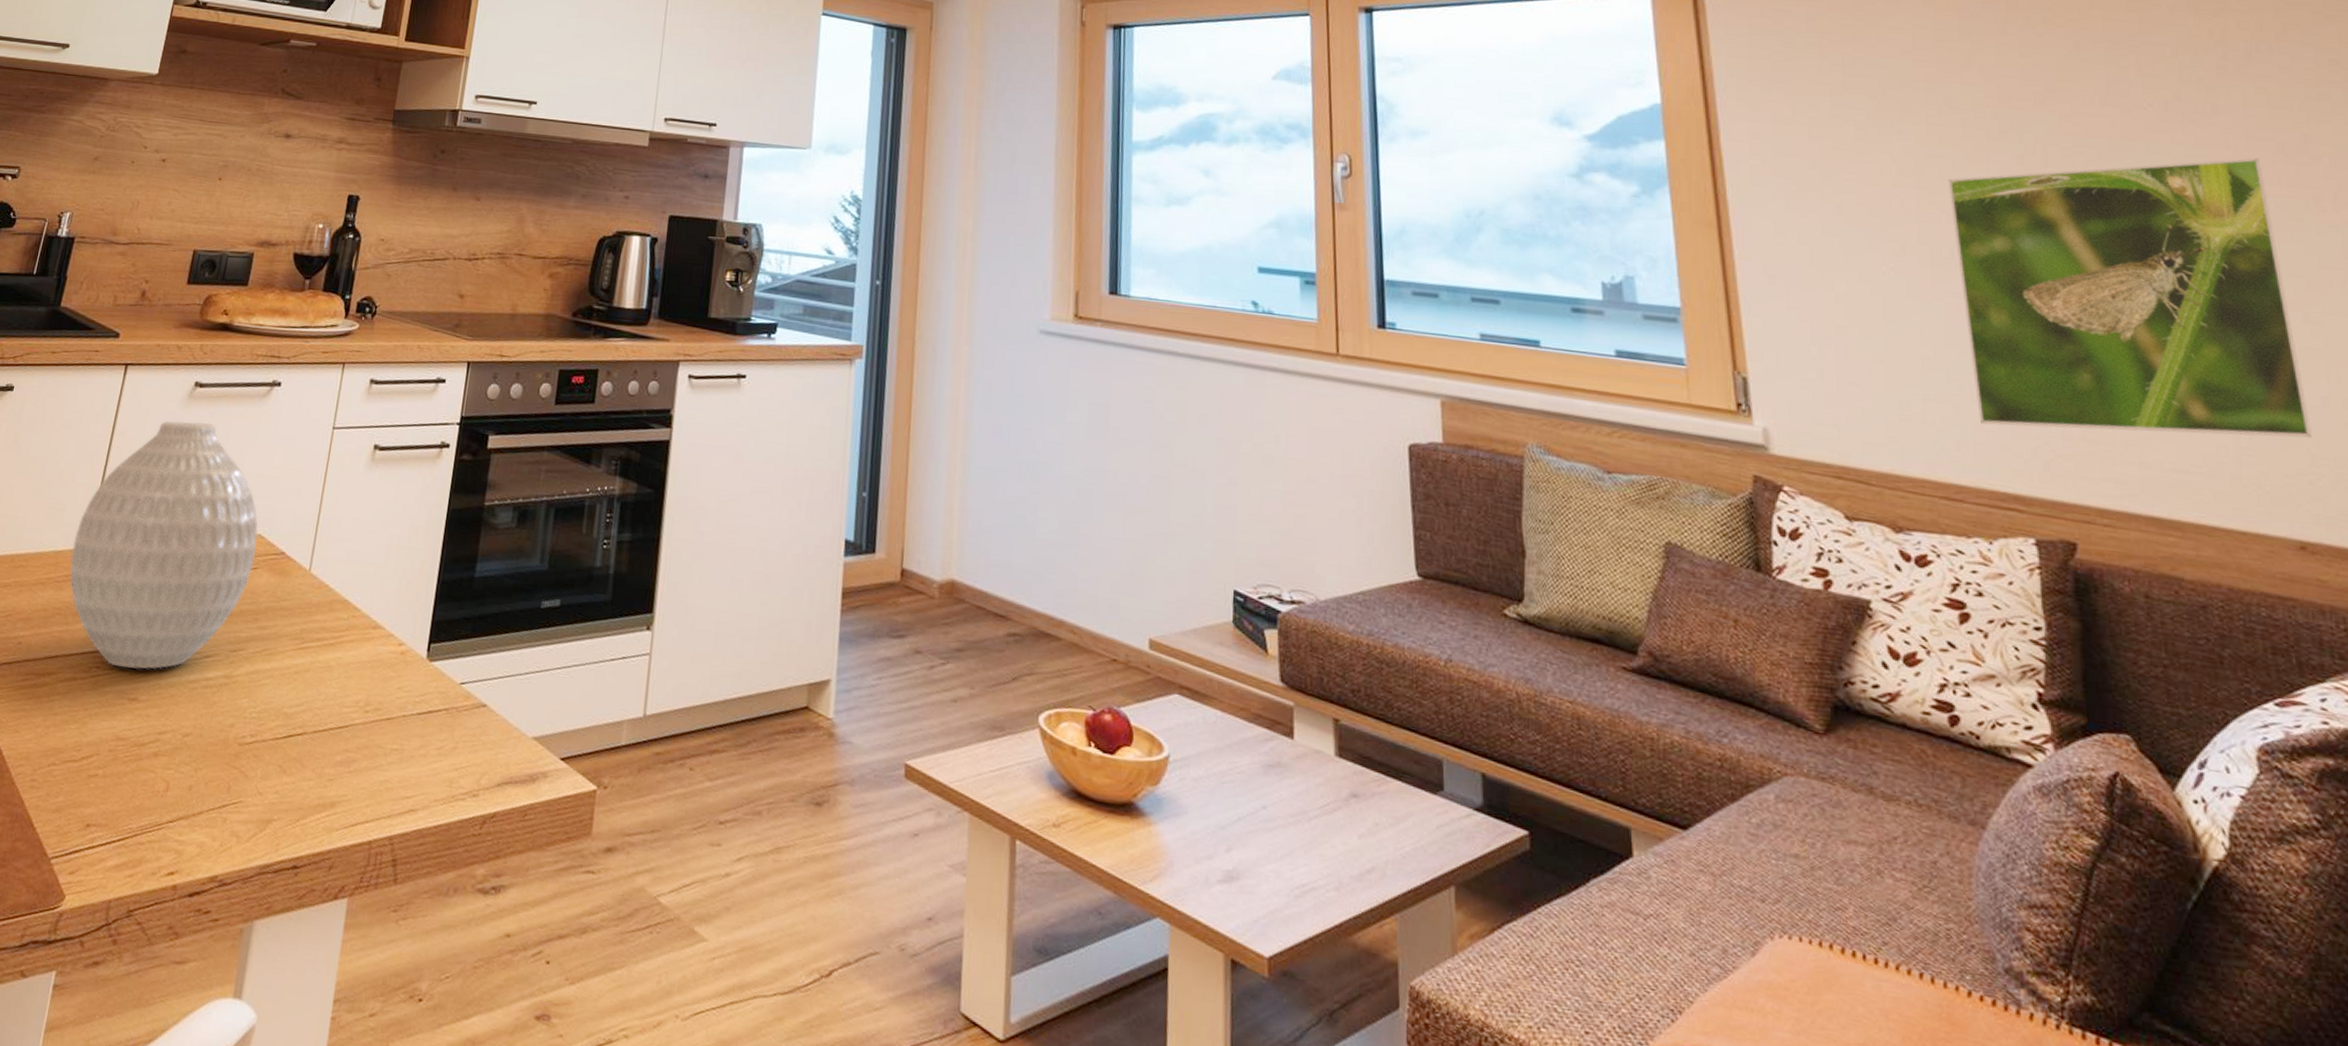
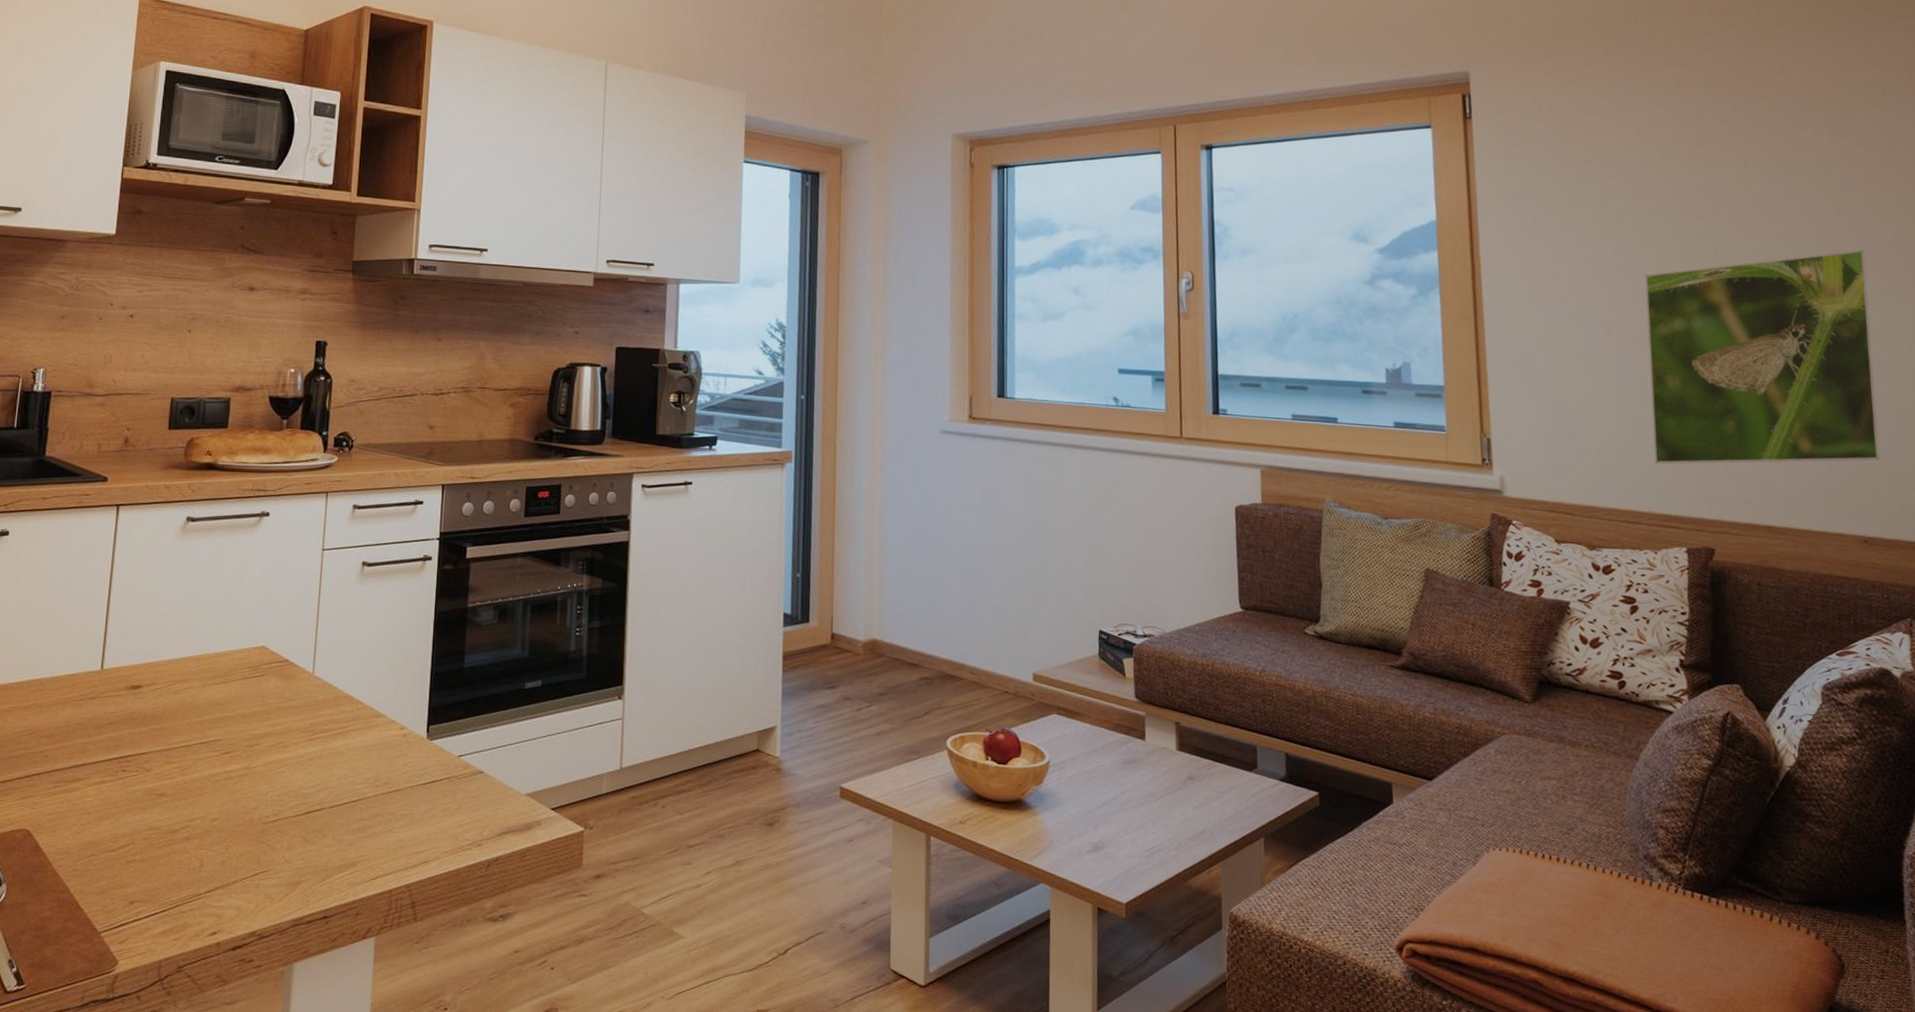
vase: present [70,420,259,670] -> none [85,552,262,769]

